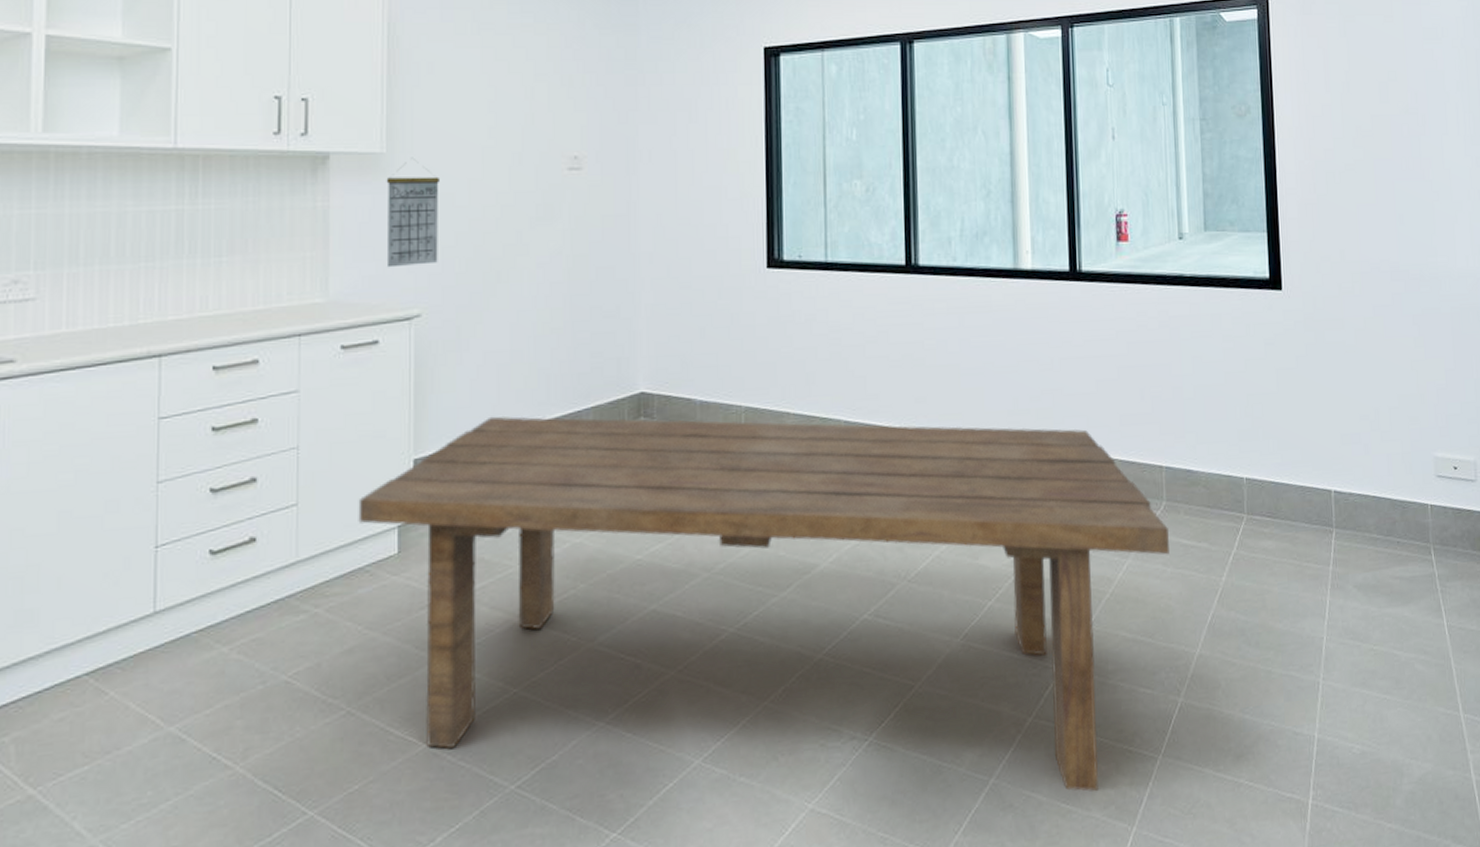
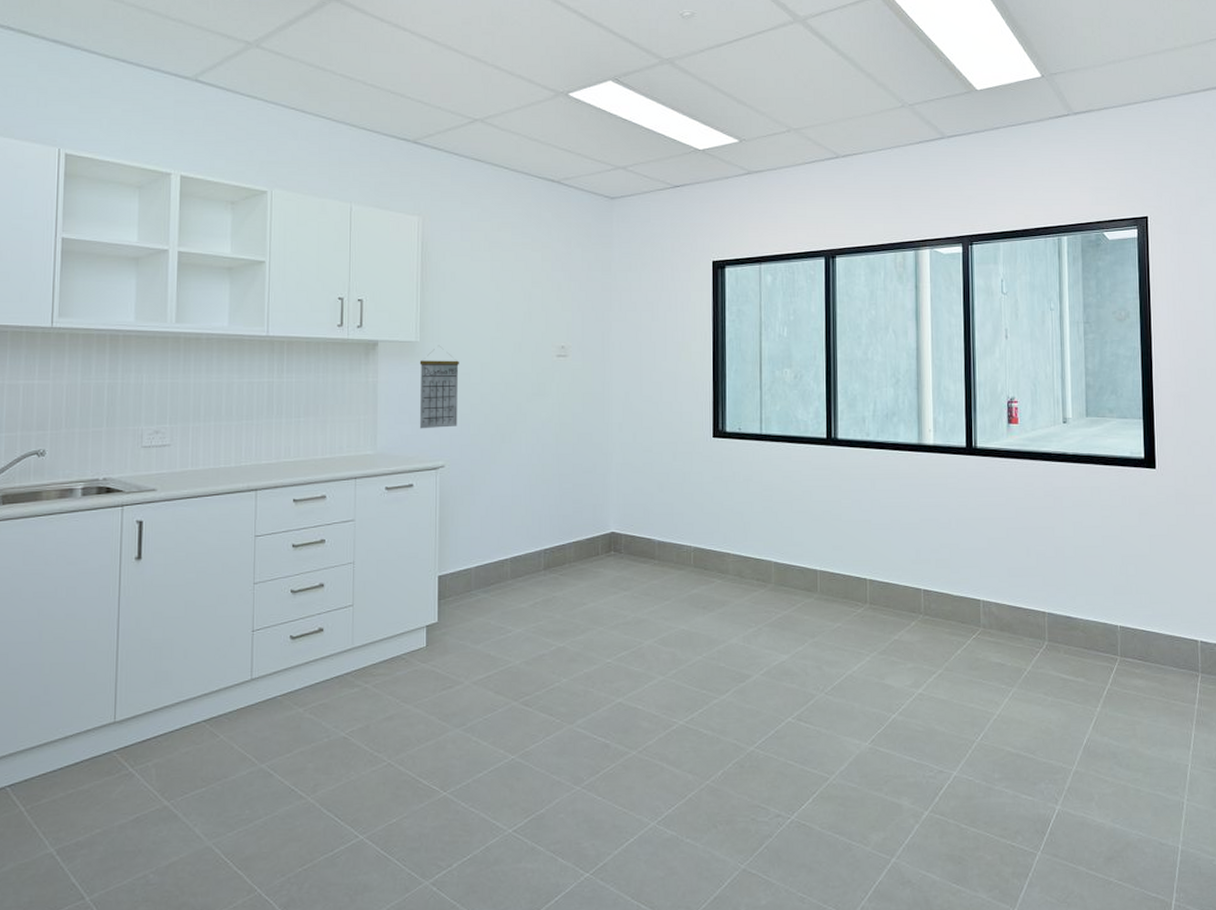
dining table: present [358,416,1169,792] -> none [397,545,1050,877]

